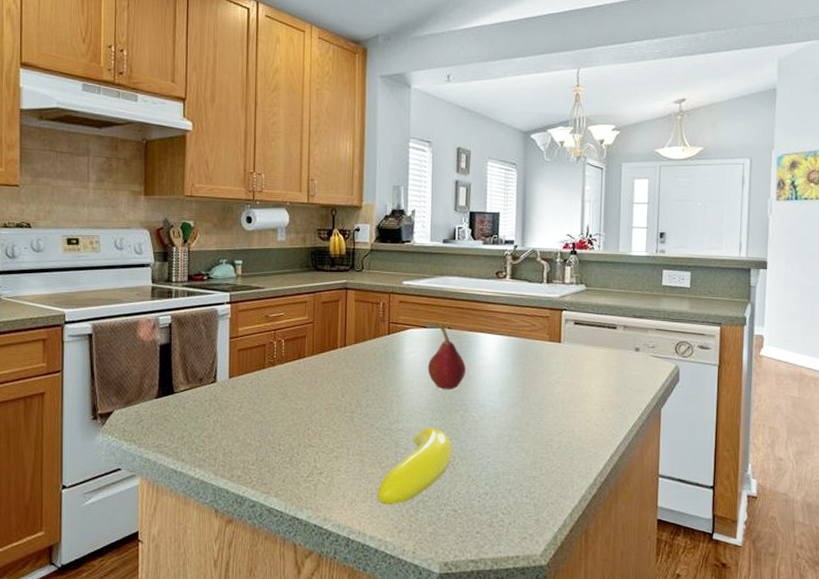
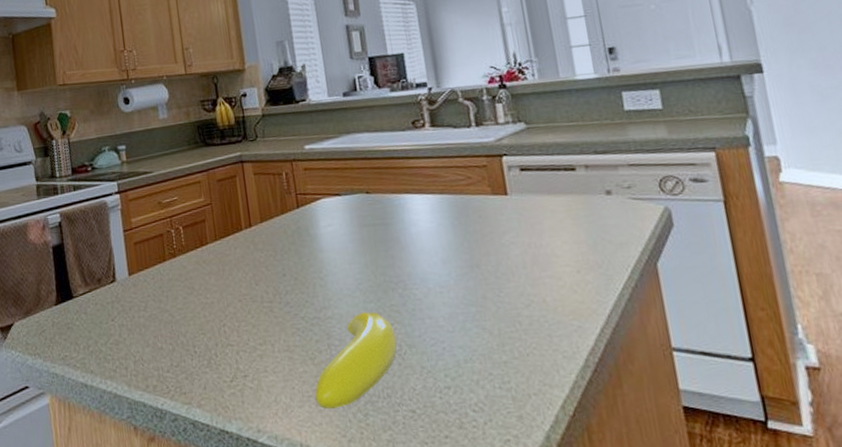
fruit: present [427,324,467,390] -> none [349,189,397,266]

